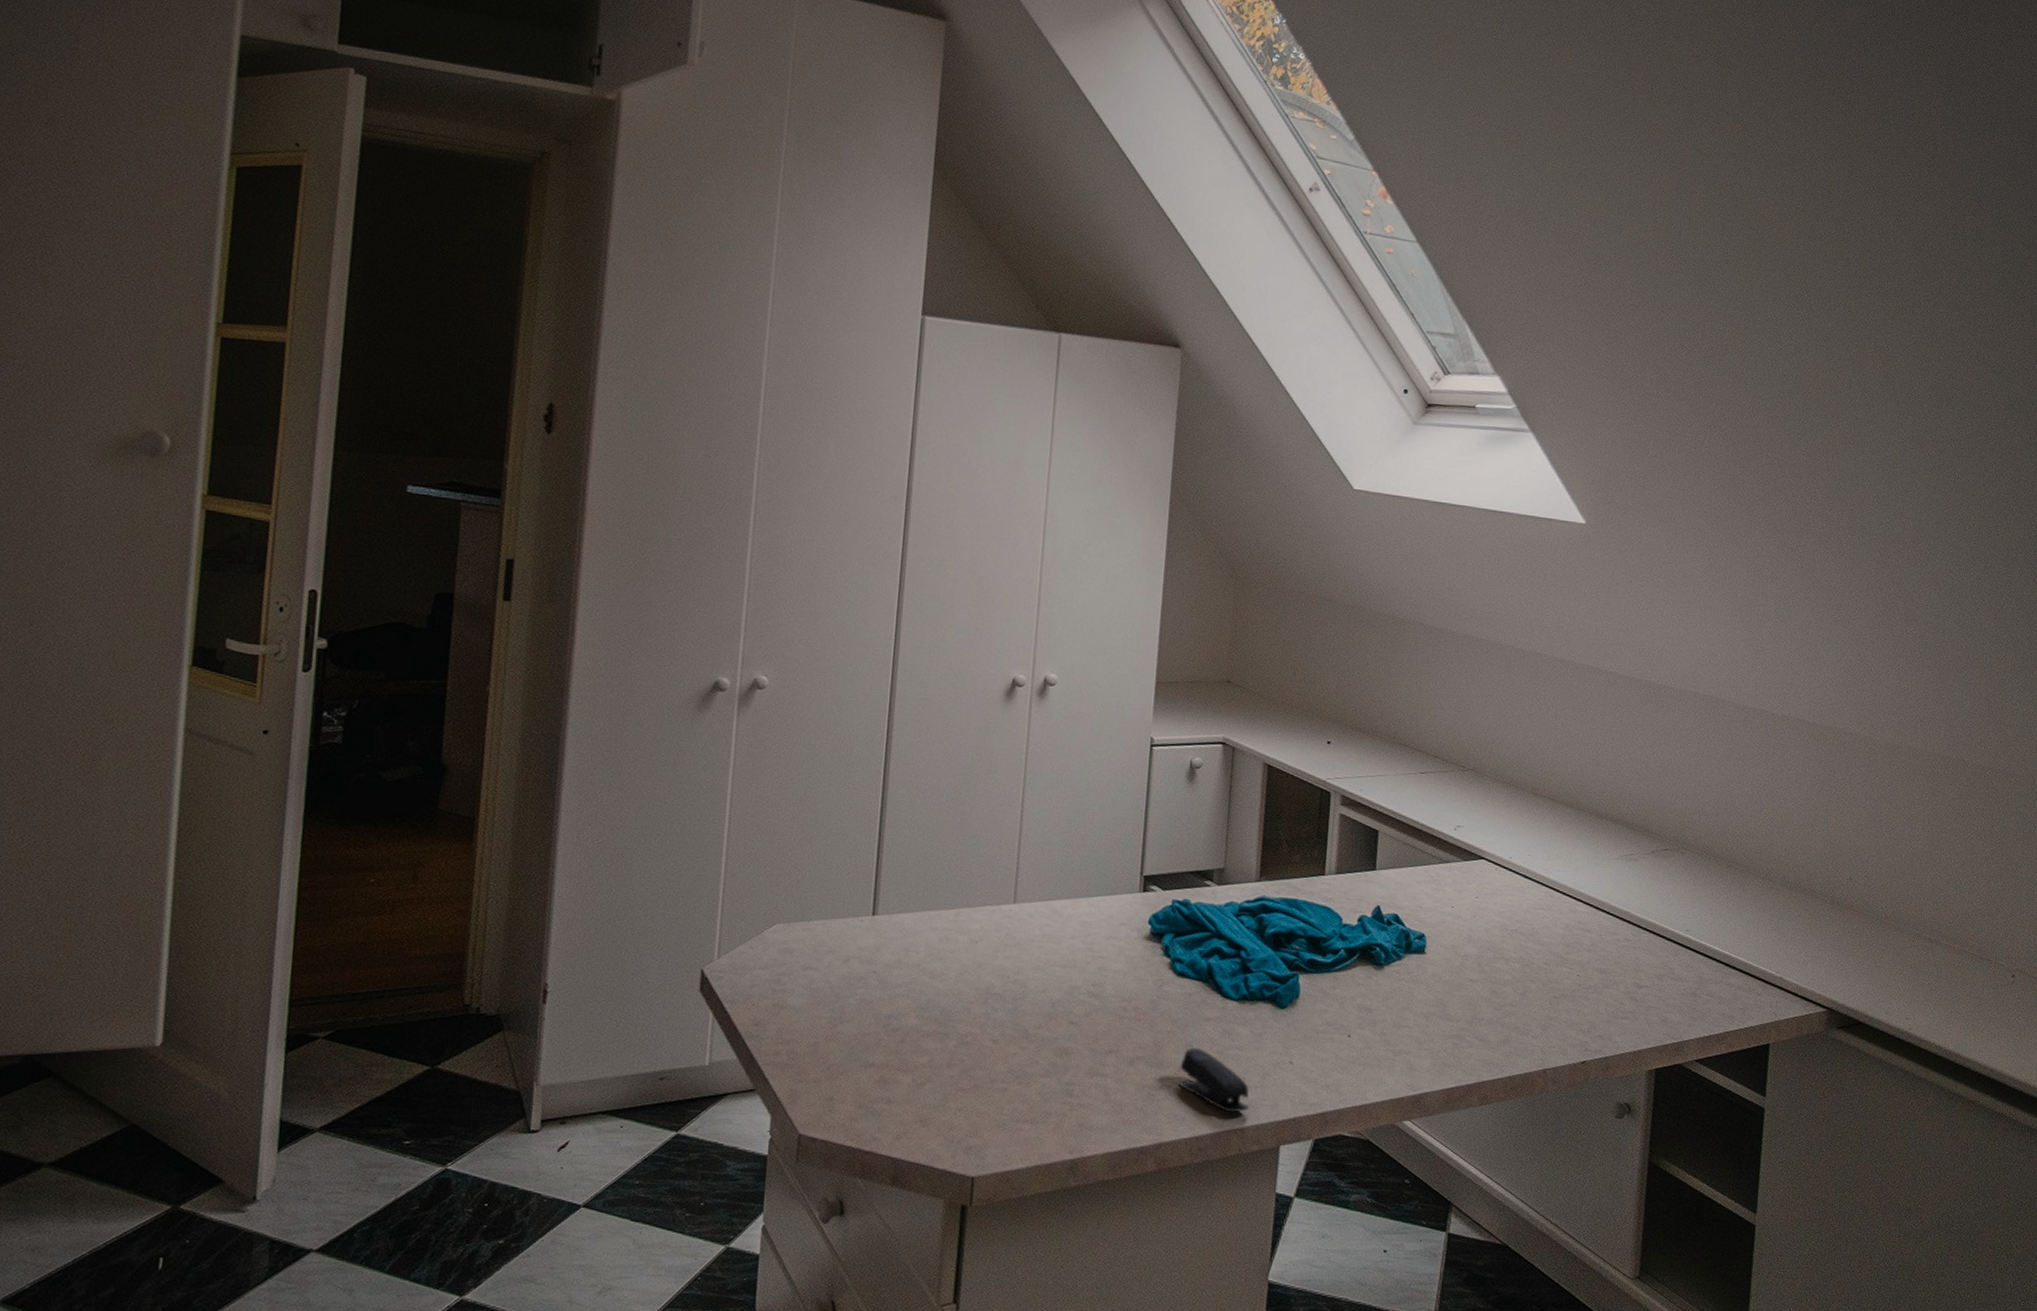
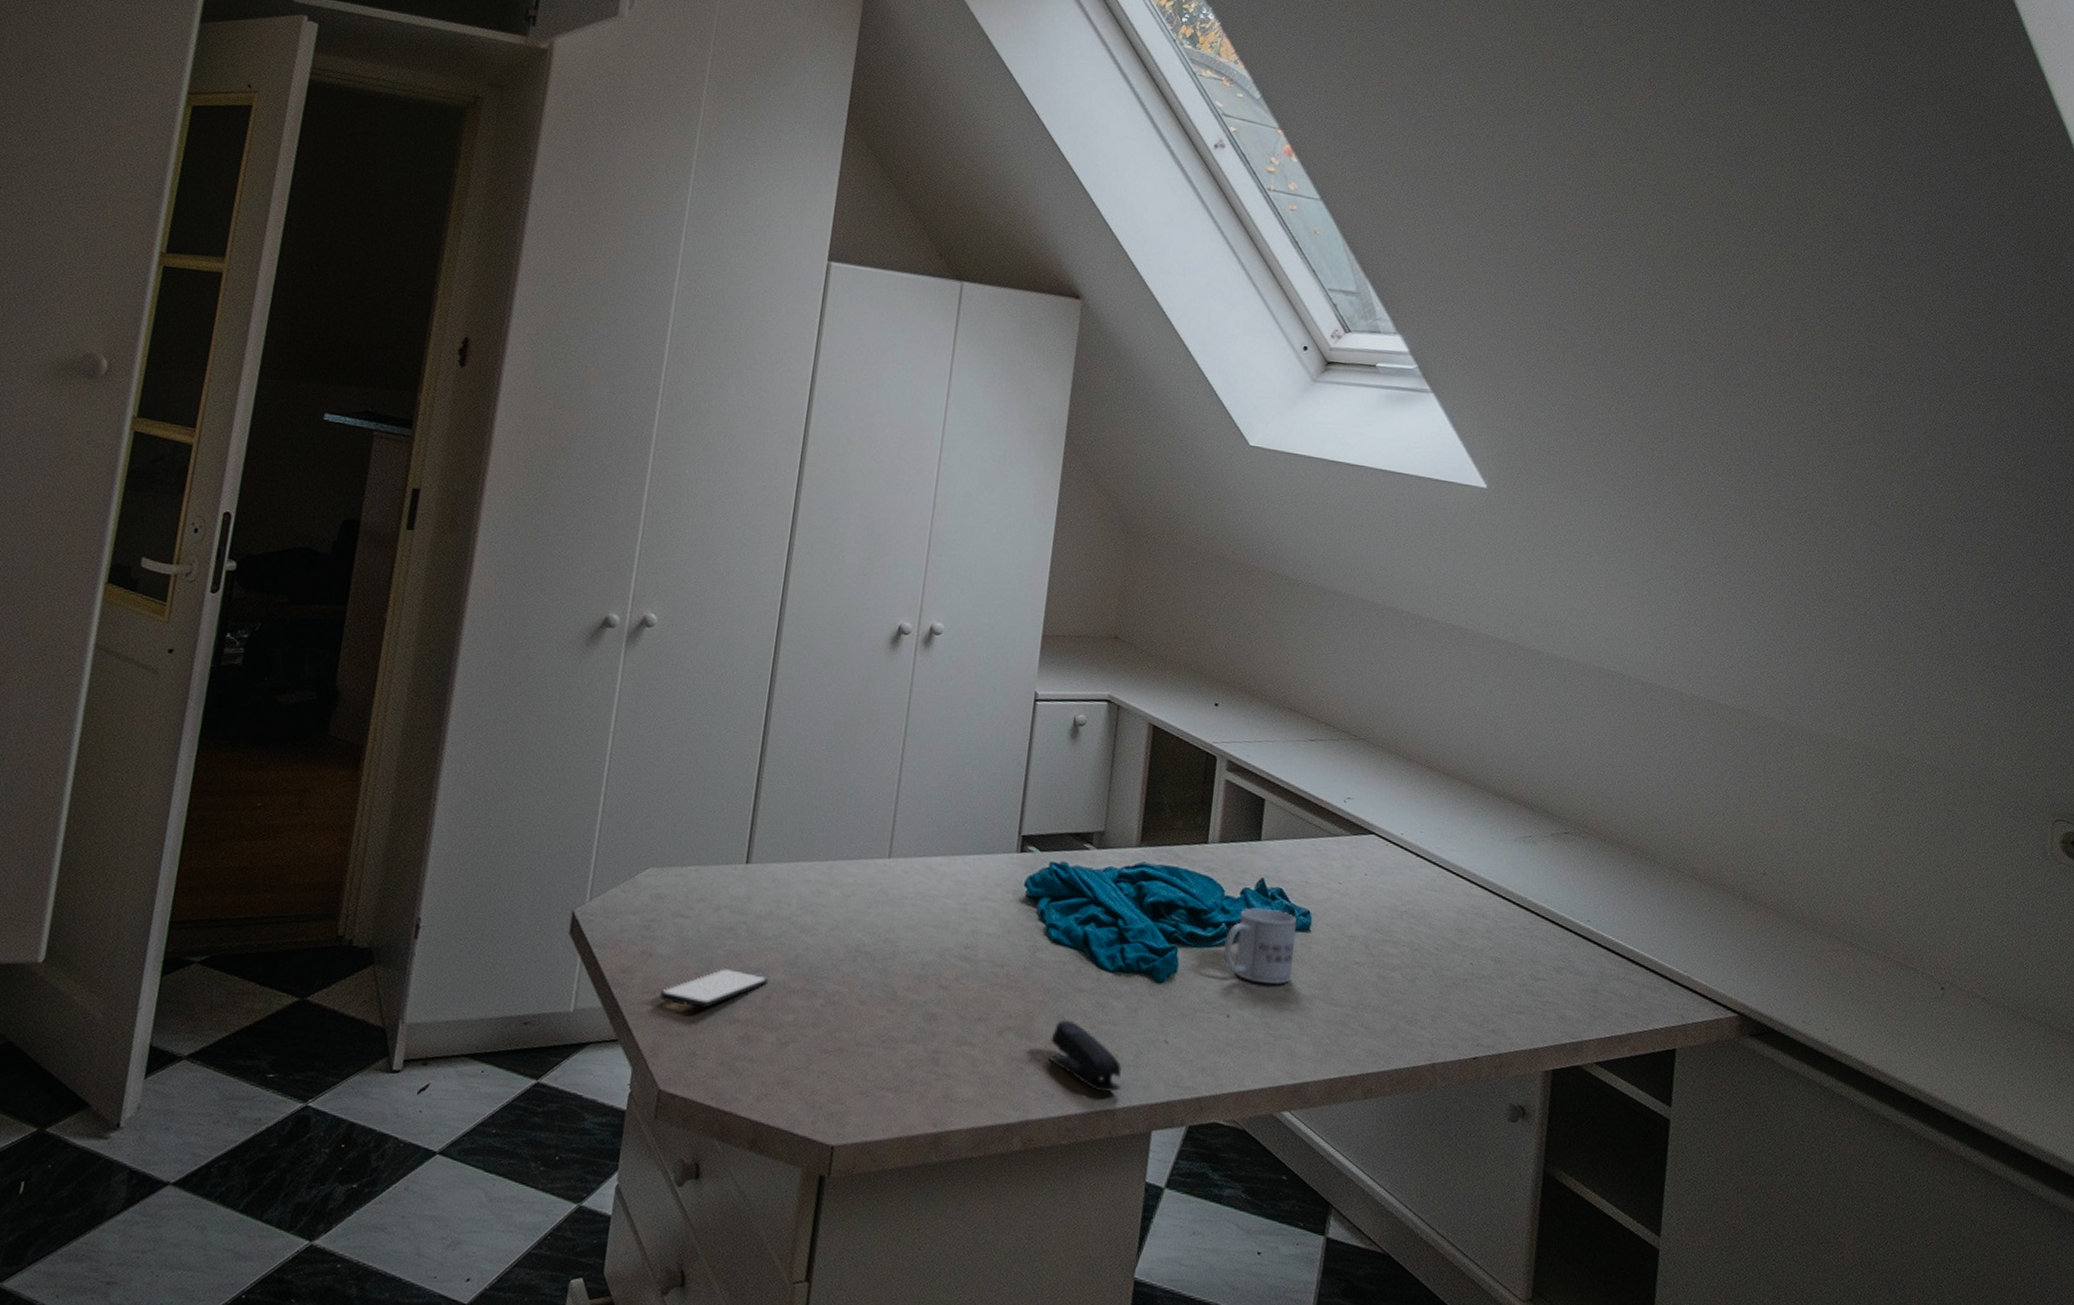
smartphone: none [794,1017,902,1056] -> present [660,969,769,1009]
mug: none [1343,933,1412,1005] -> present [1223,907,1297,985]

